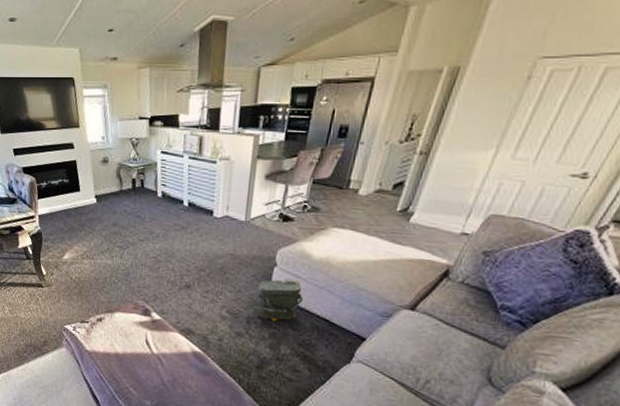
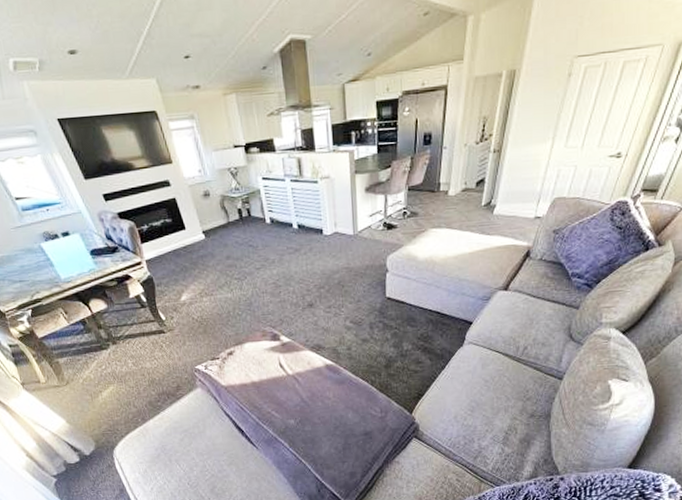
bag: present [257,278,304,321] -> none [374,281,417,322]

